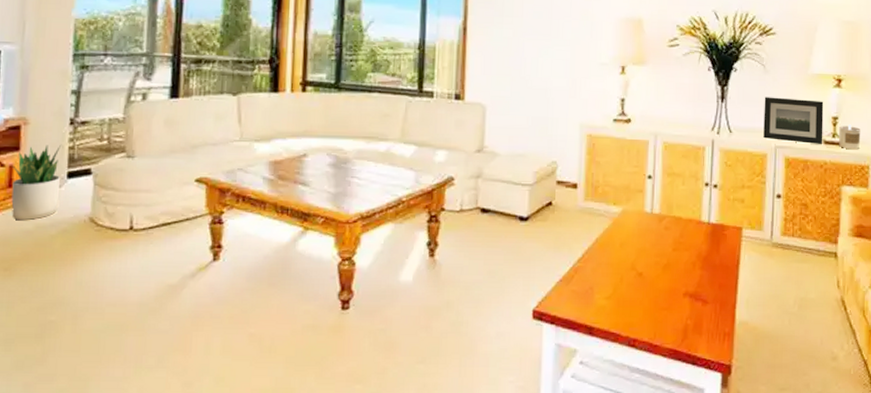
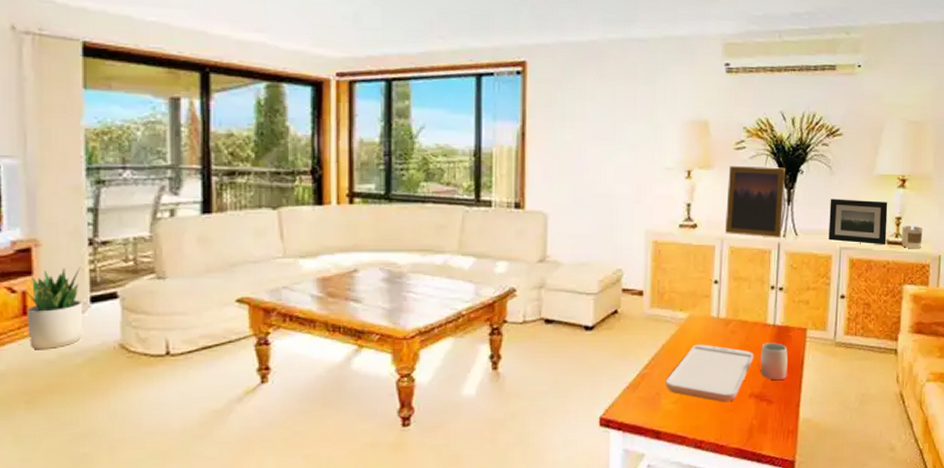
tray: none [599,239,689,301] -> present [665,344,754,403]
picture frame: none [659,63,718,135] -> present [725,166,785,238]
mug: none [694,241,724,280] -> present [760,343,789,381]

